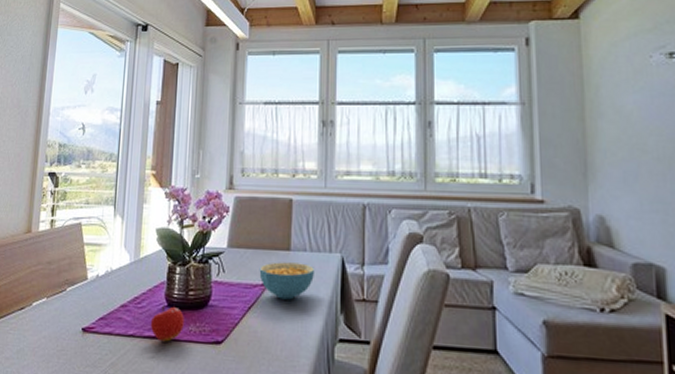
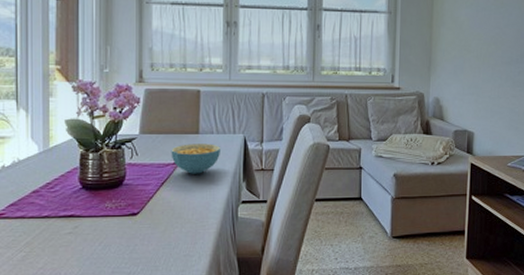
fruit: present [150,305,184,342] -> none [65,188,100,219]

